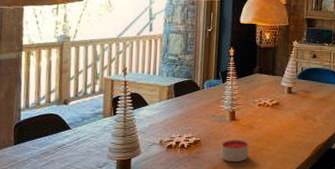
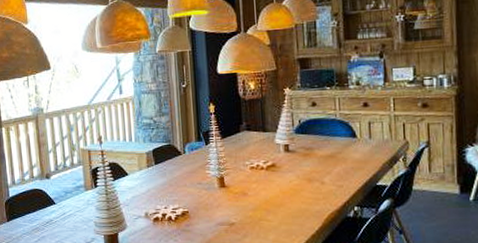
candle: present [221,140,249,163] -> none [213,209,245,236]

